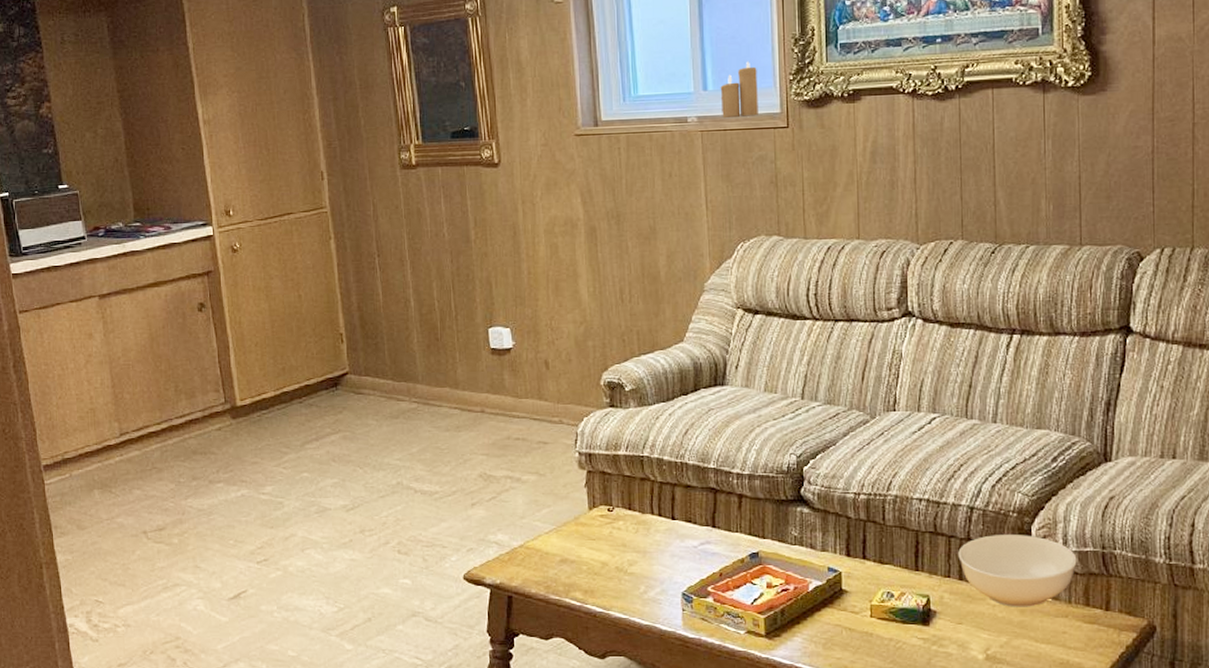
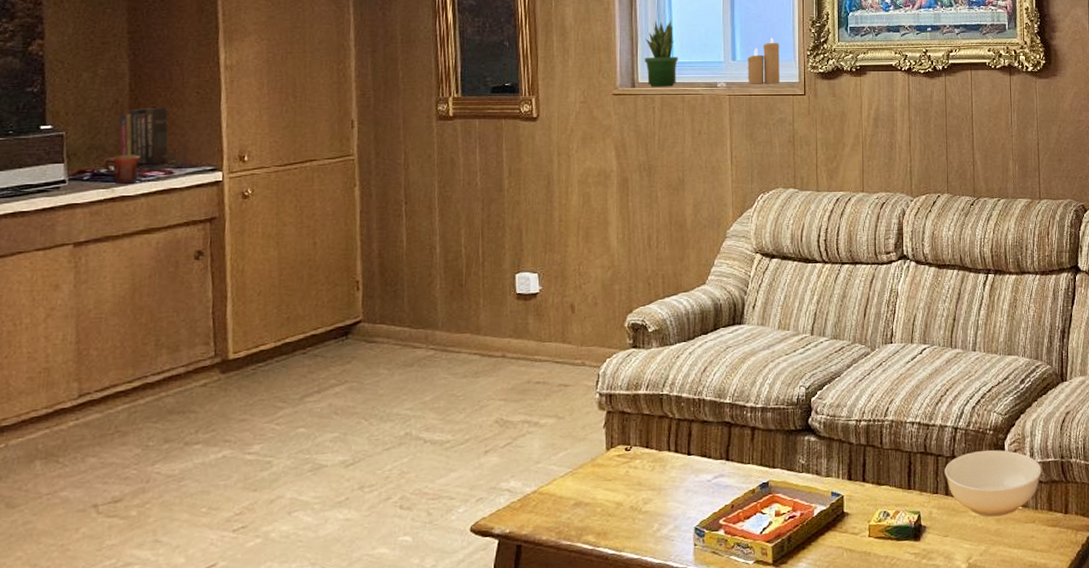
mug: none [113,211,143,240] -> present [103,155,141,185]
books: none [120,163,171,221] -> present [118,107,175,165]
planter: none [606,47,644,126] -> present [644,20,679,88]

